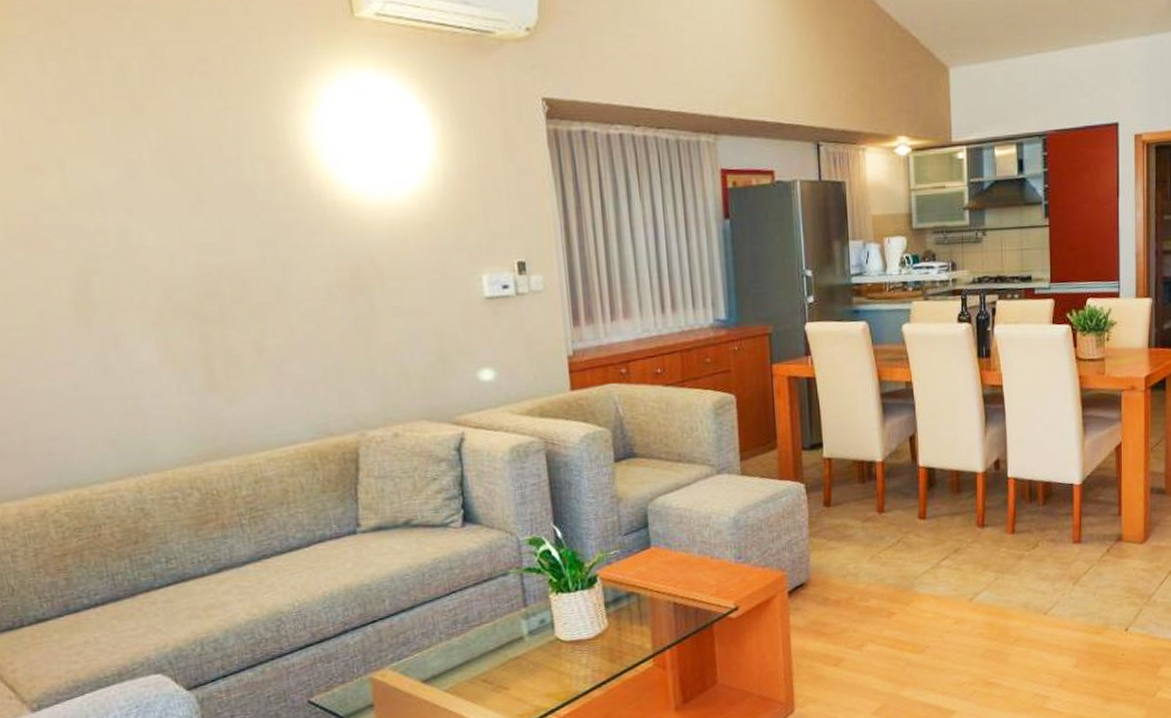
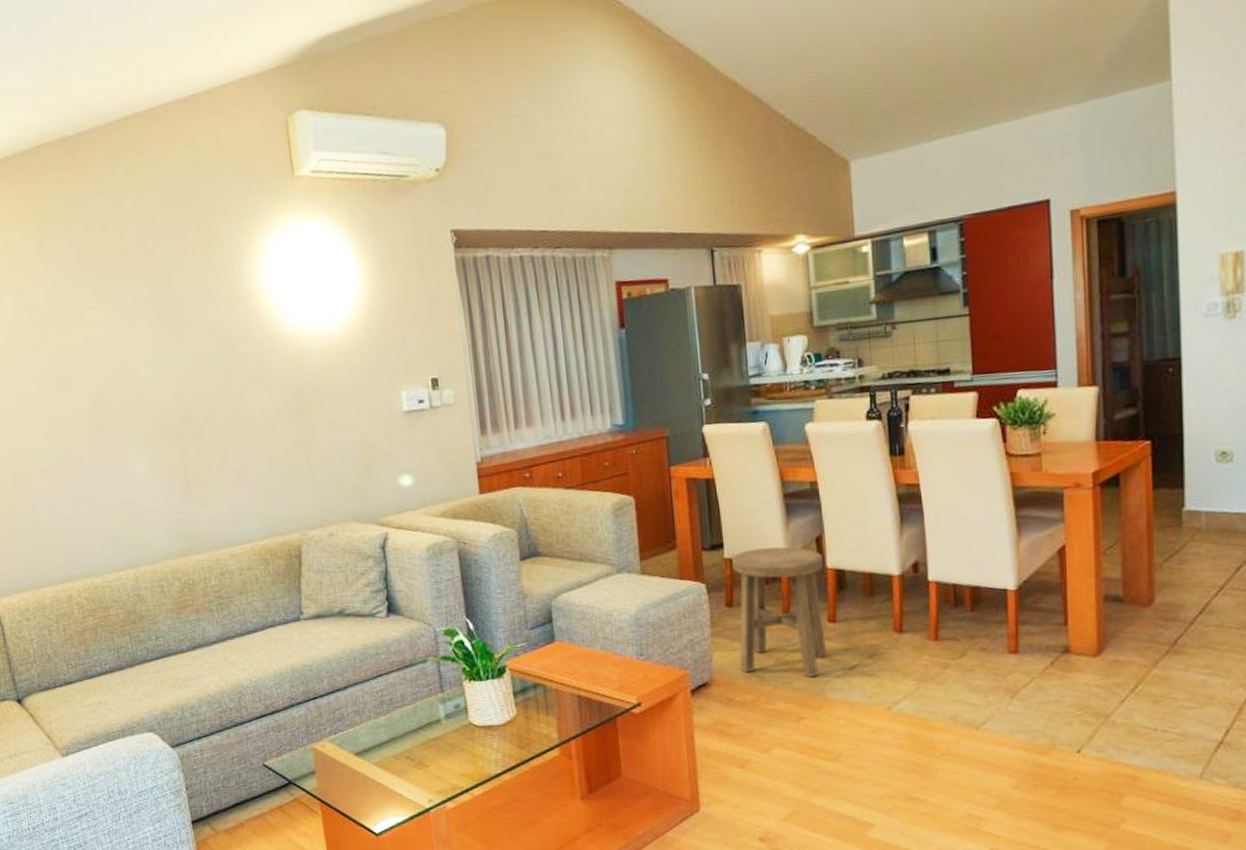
stool: none [831,446,918,574] -> present [732,547,828,677]

